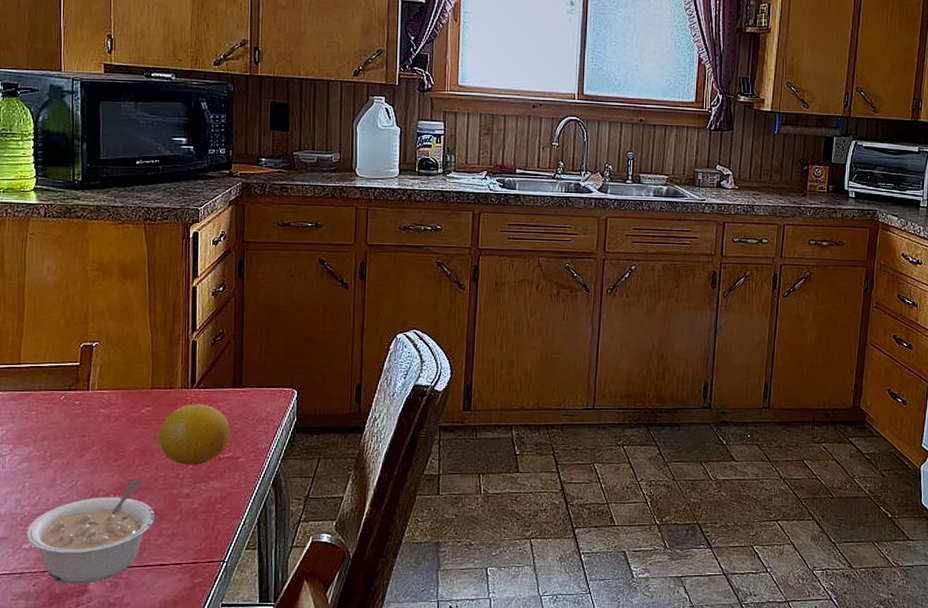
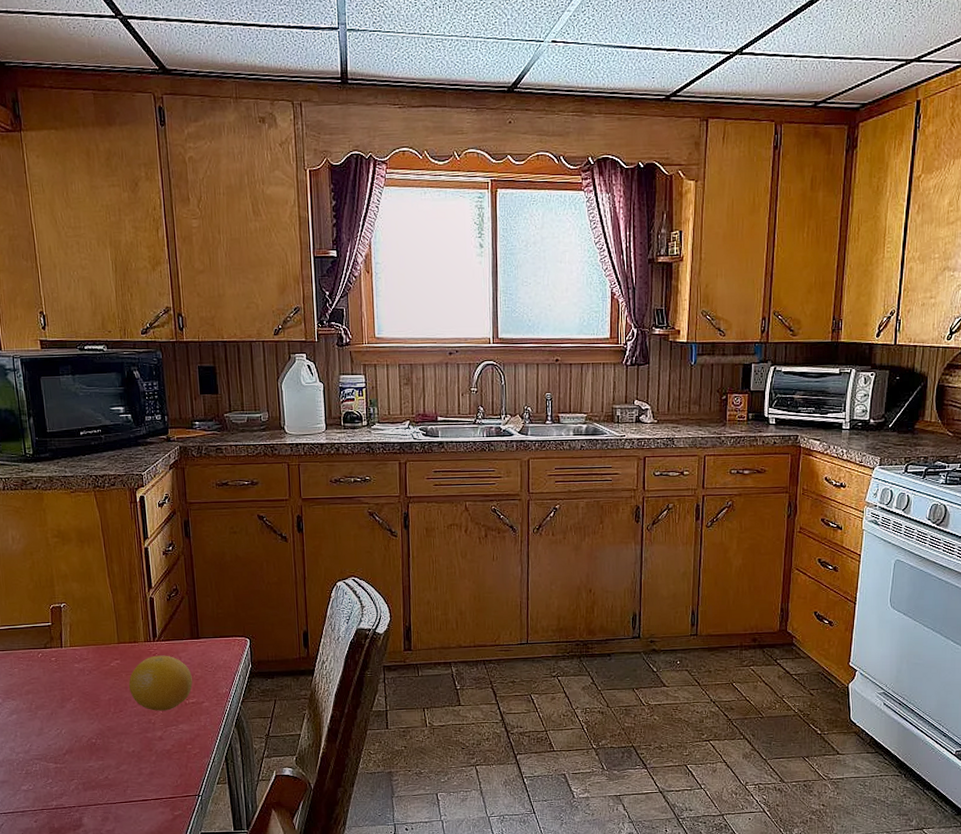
legume: present [26,480,155,584] -> none [23,726,134,819]

